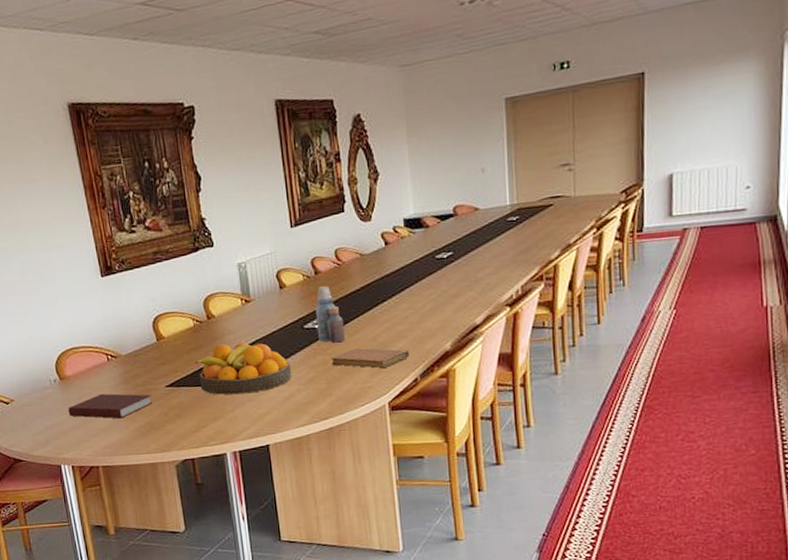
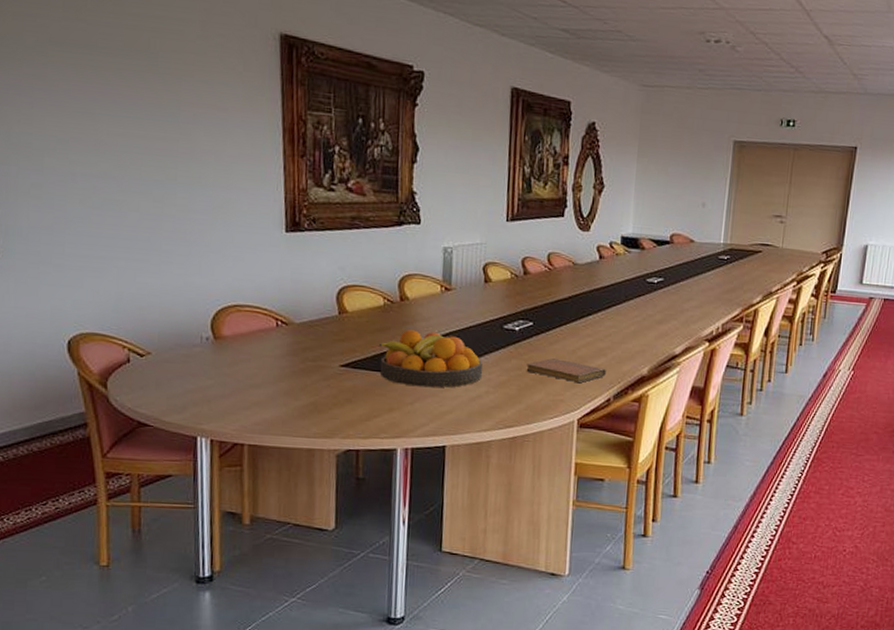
notebook: present [68,393,153,419] -> none [218,362,322,394]
bottle: present [315,286,345,343] -> none [517,288,546,349]

